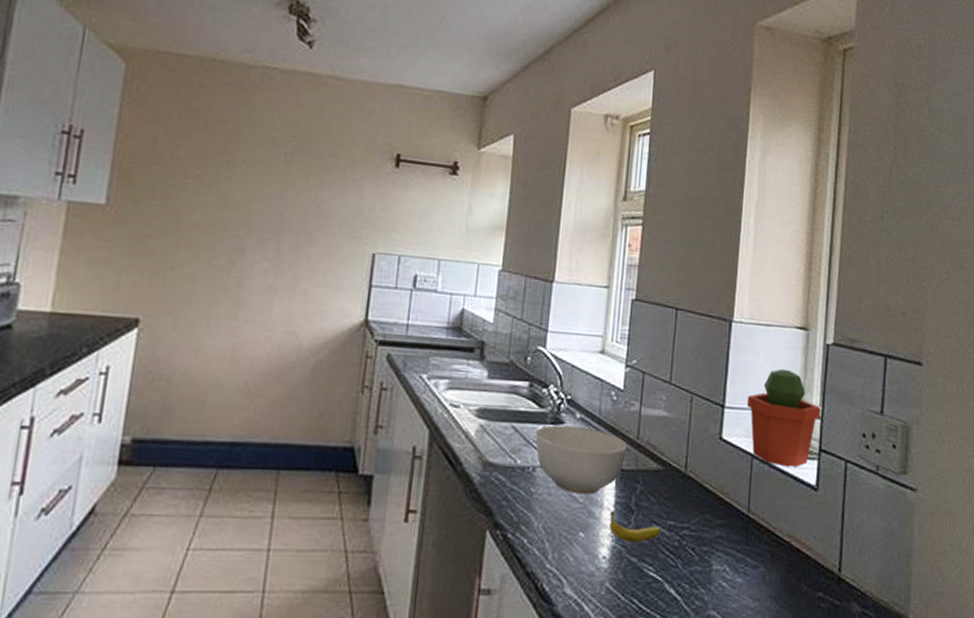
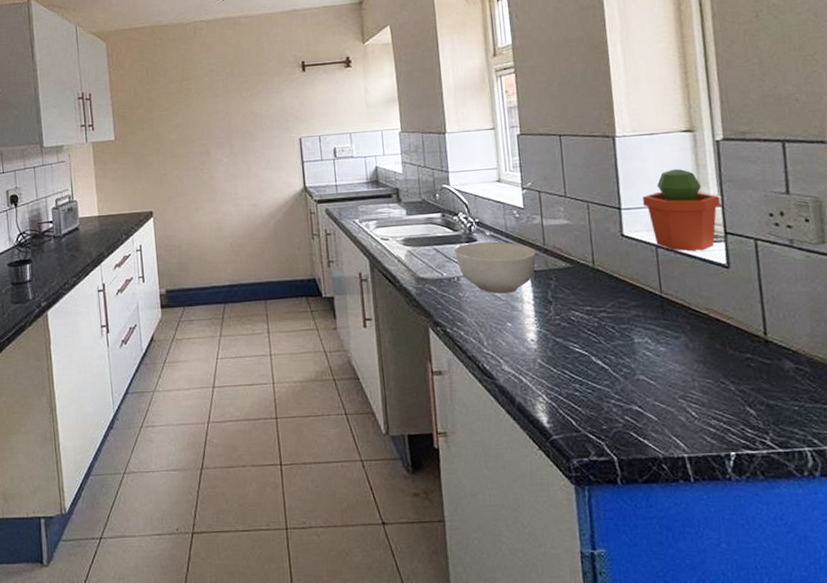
fruit: present [609,511,662,543] -> none [531,304,581,327]

